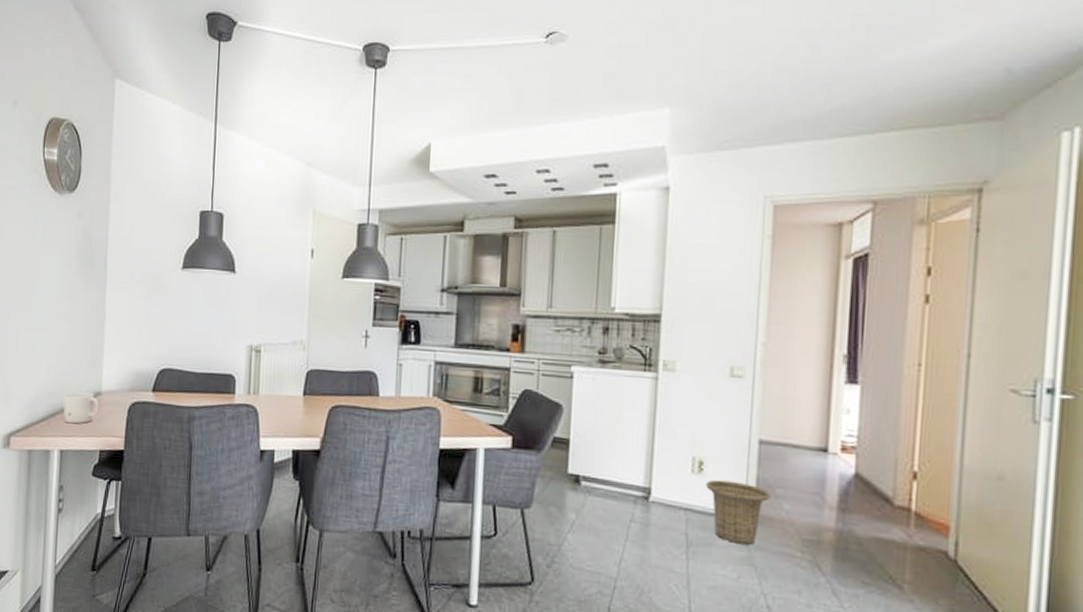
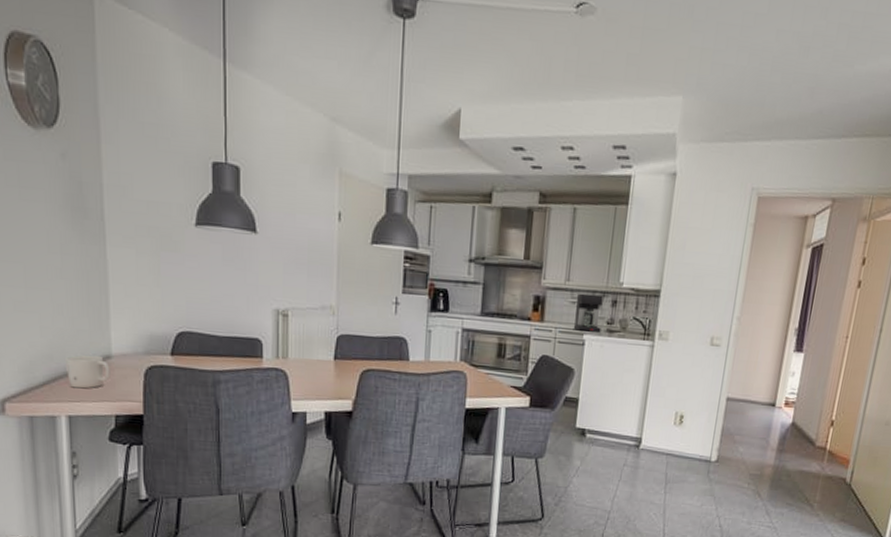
coffee maker: none [560,320,593,365] -> present [574,293,604,334]
basket: present [706,479,771,546] -> none [684,430,731,481]

